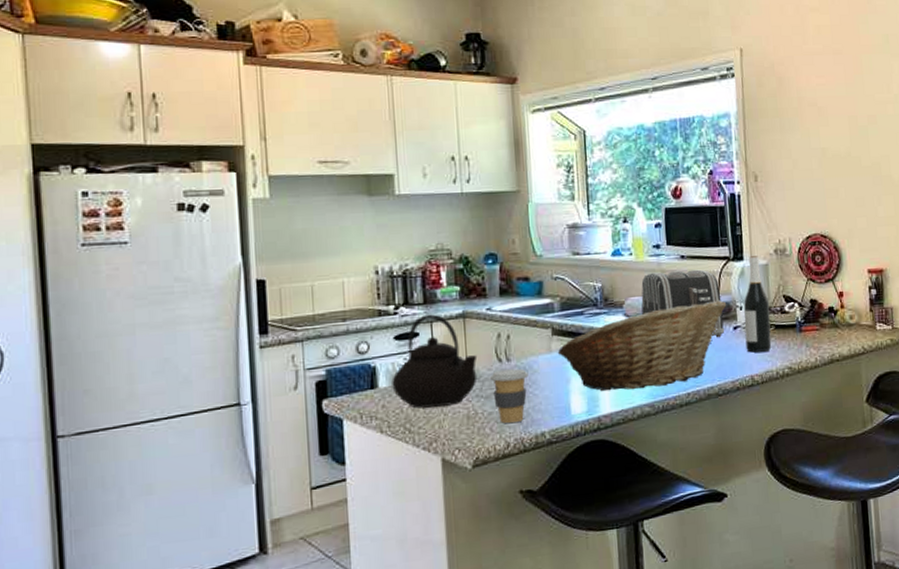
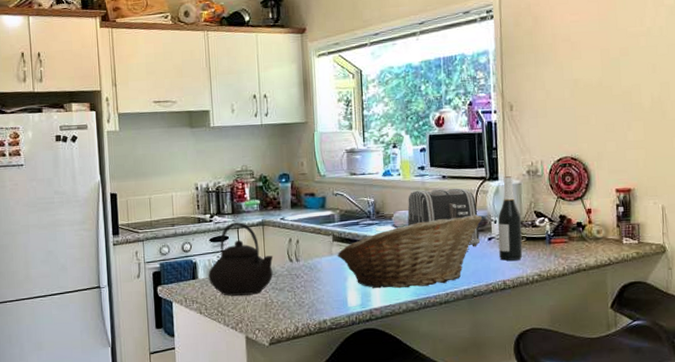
coffee cup: present [491,368,529,424] -> none [284,267,314,312]

